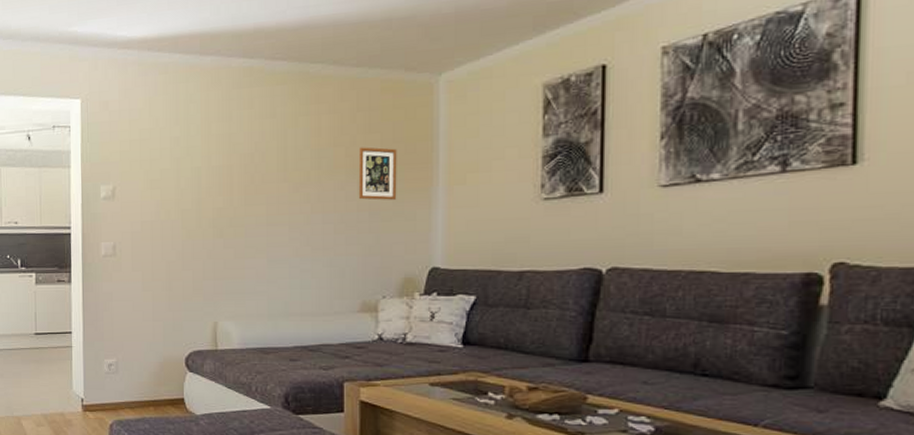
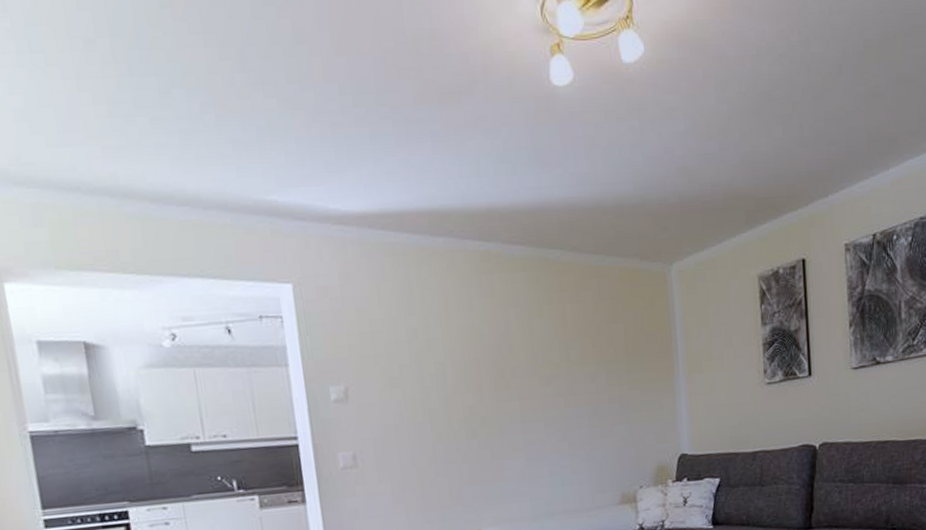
picture frame: present [358,147,397,200] -> none [605,337,644,391]

